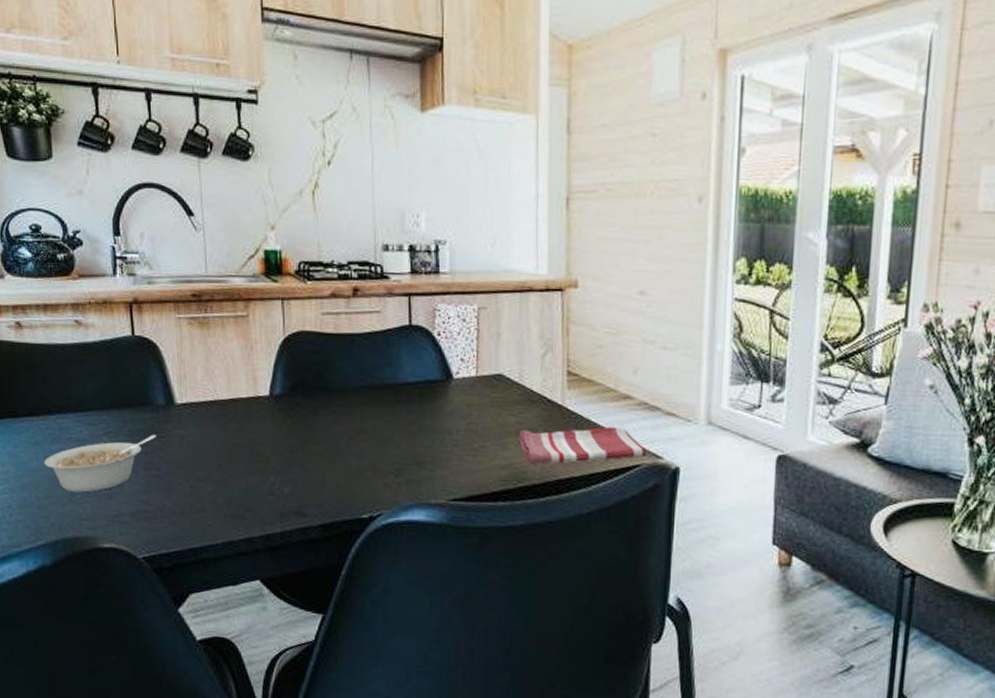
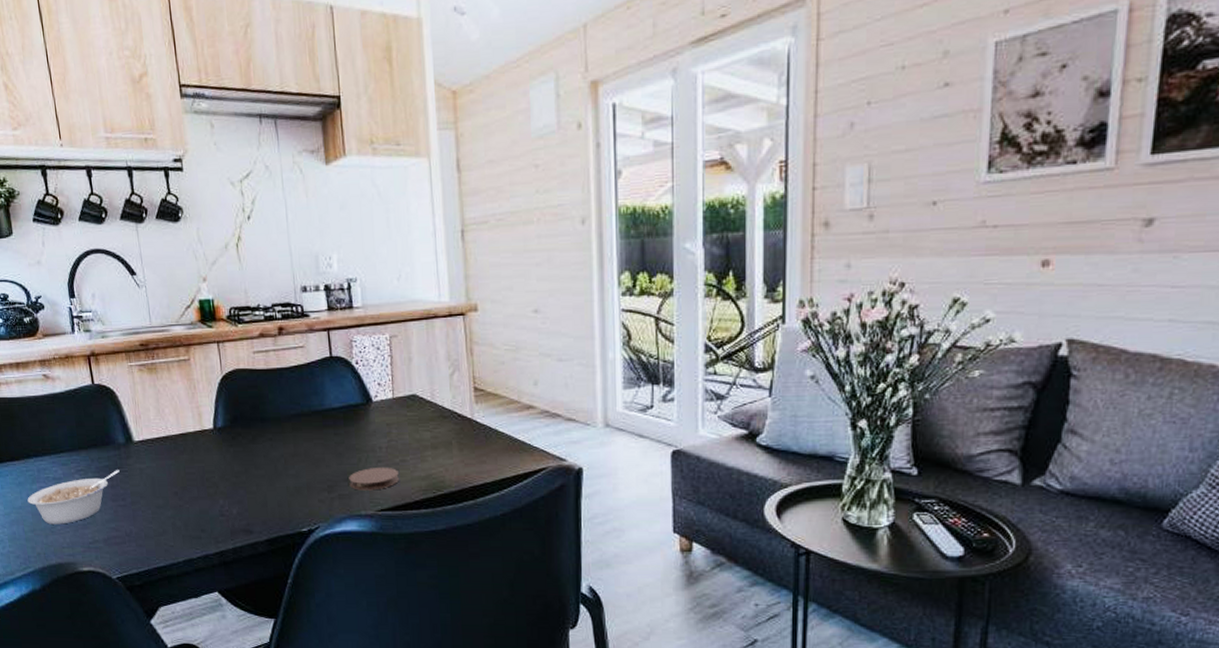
coaster: none [420,451,476,477] -> present [348,466,399,491]
dish towel: present [519,426,646,465] -> none [435,434,551,474]

